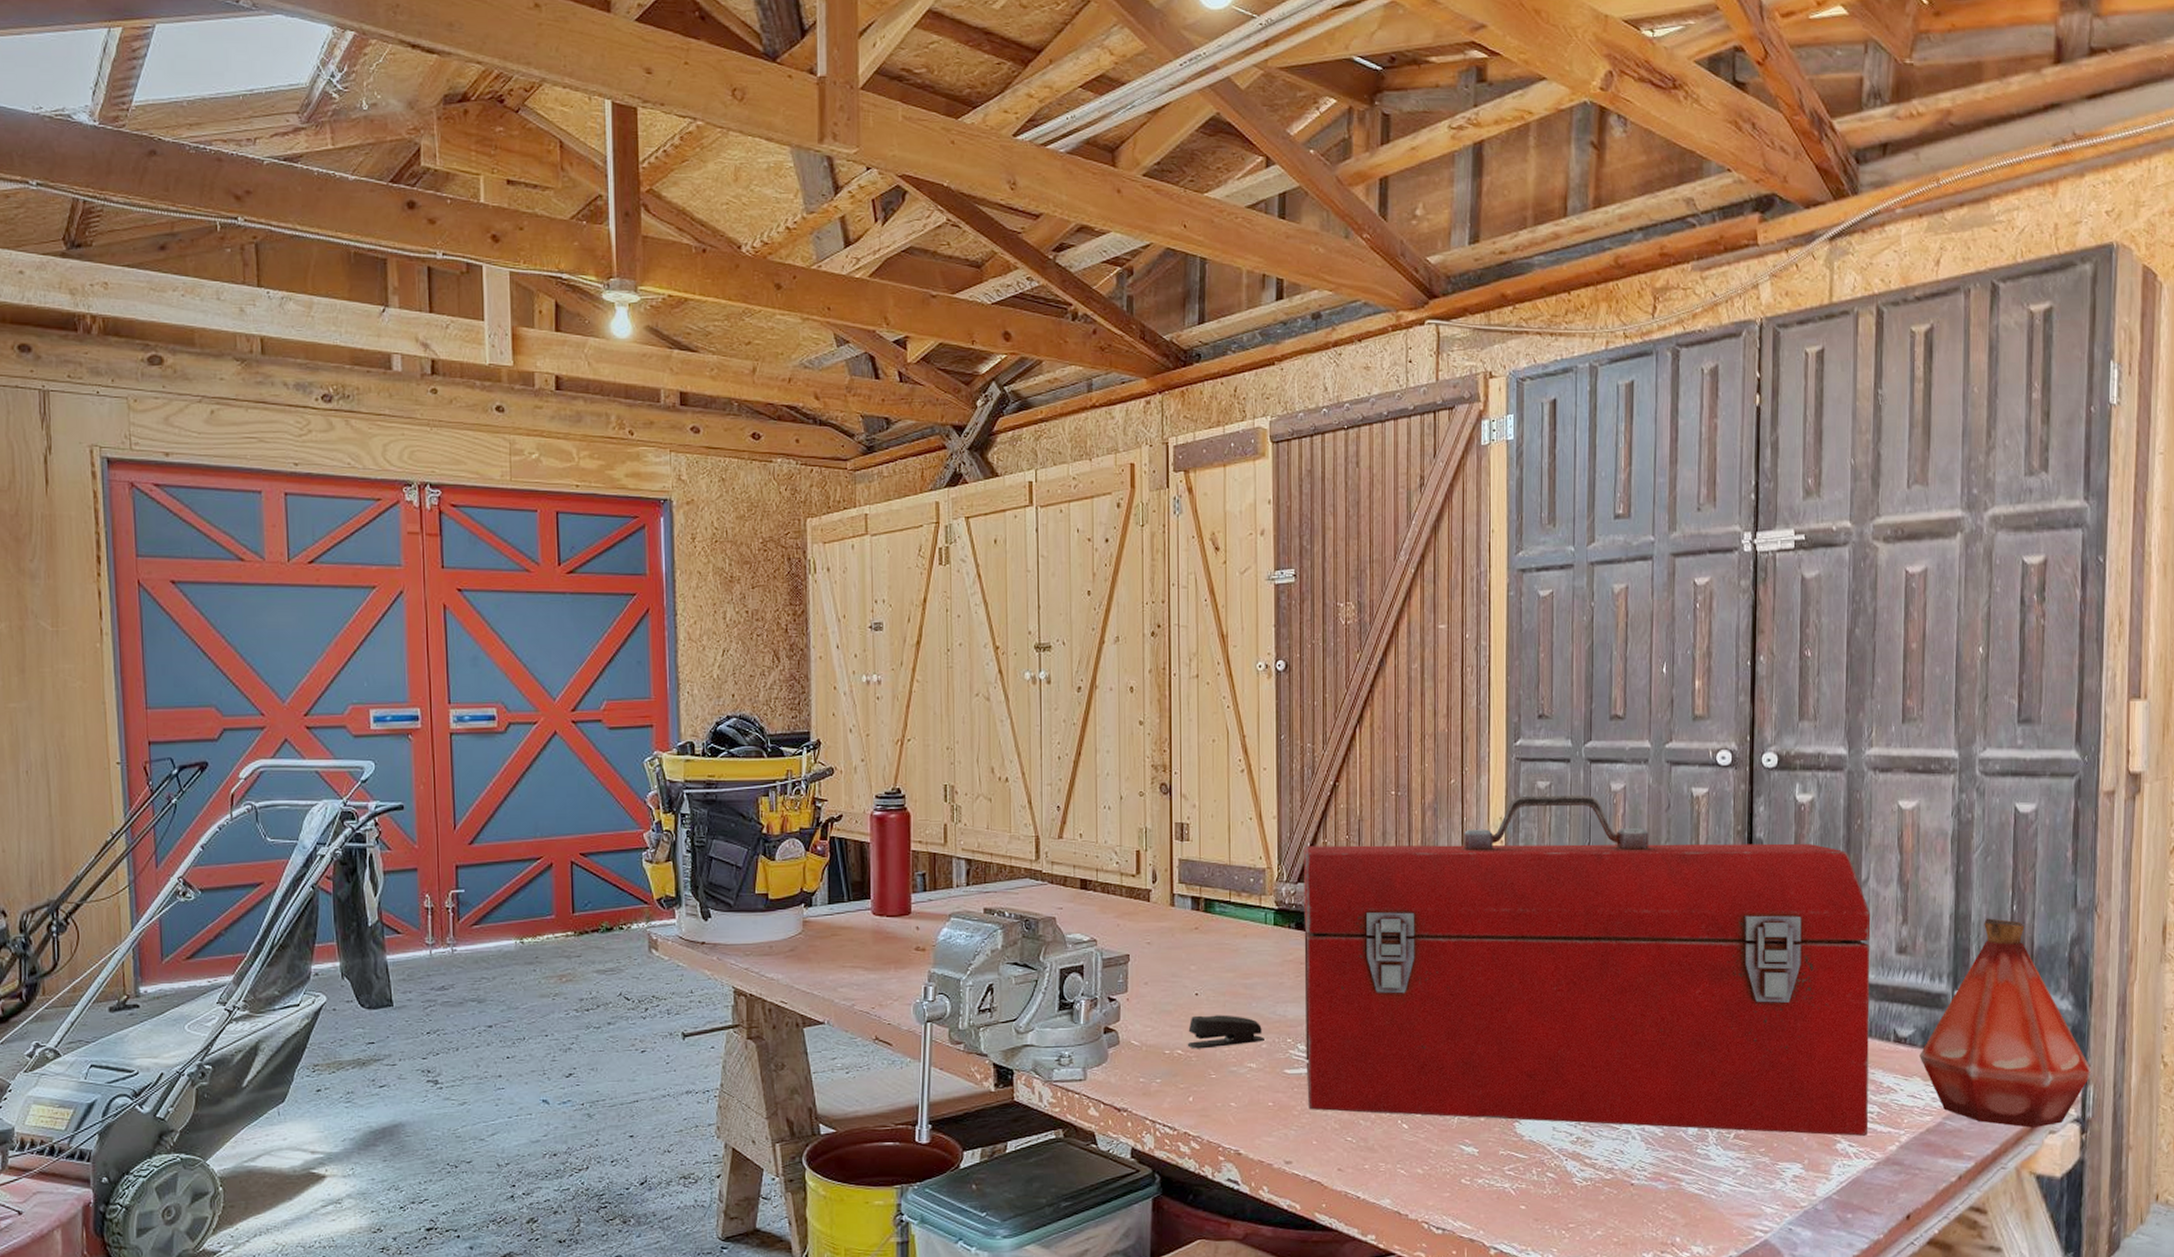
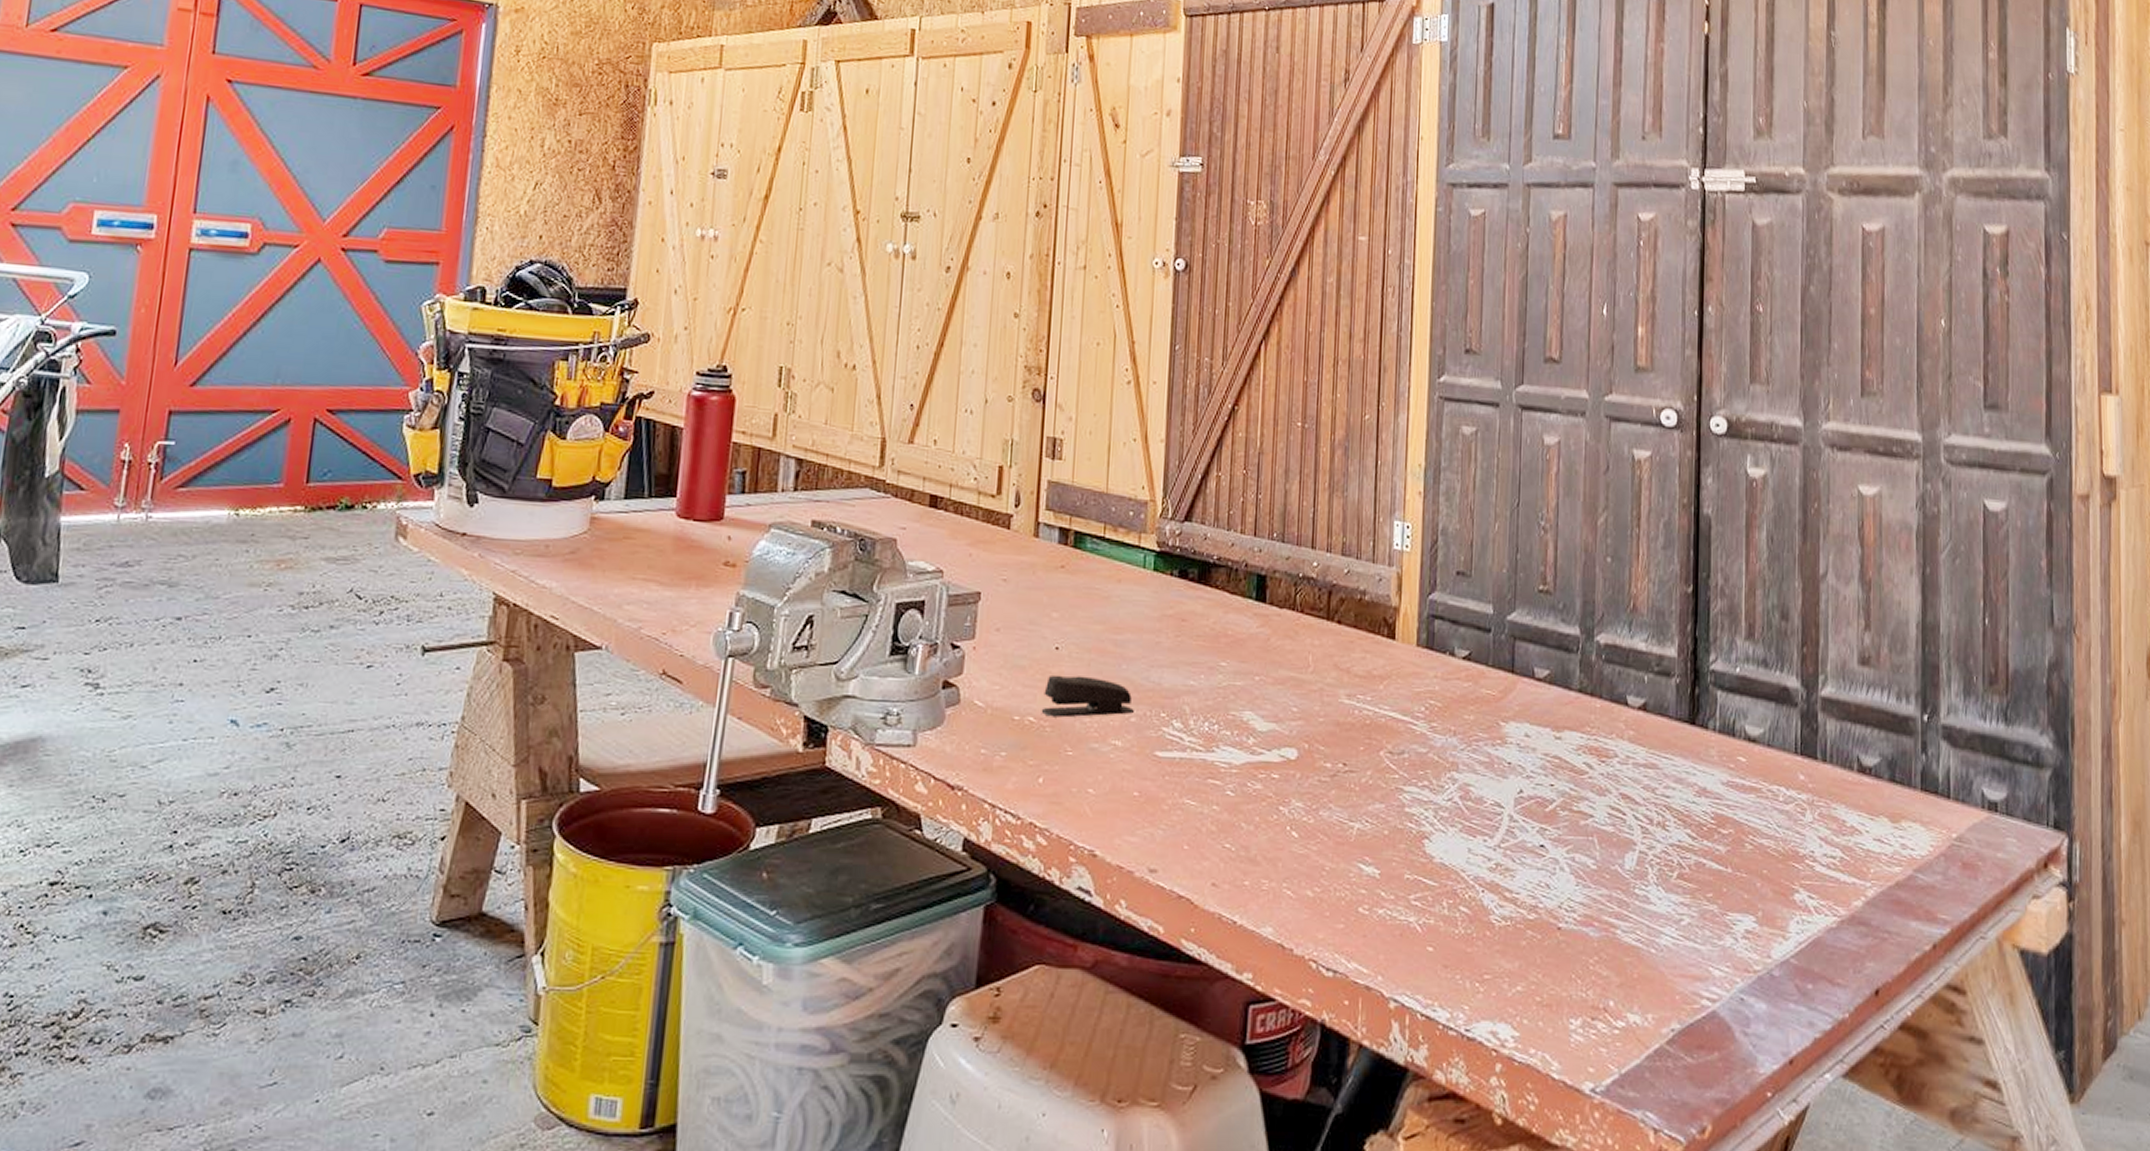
toolbox: present [1304,796,1871,1136] -> none [1180,442,1830,886]
bottle: present [1920,918,2093,1128] -> none [1886,631,2079,890]

